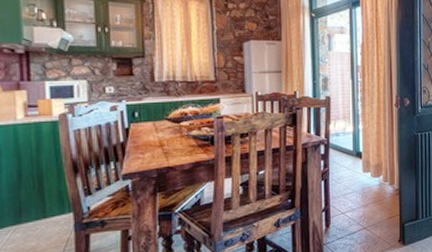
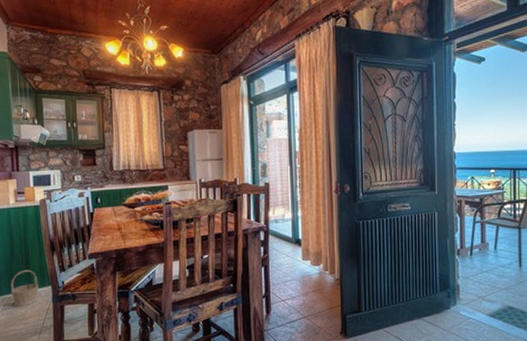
basket: none [16,195,56,240] -> present [10,269,39,307]

